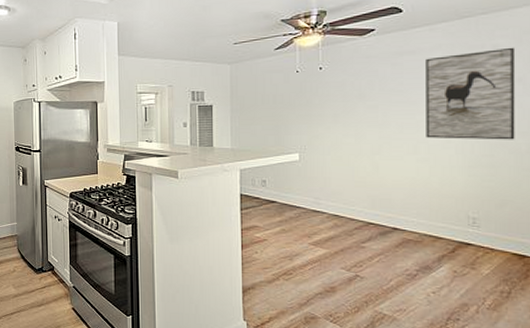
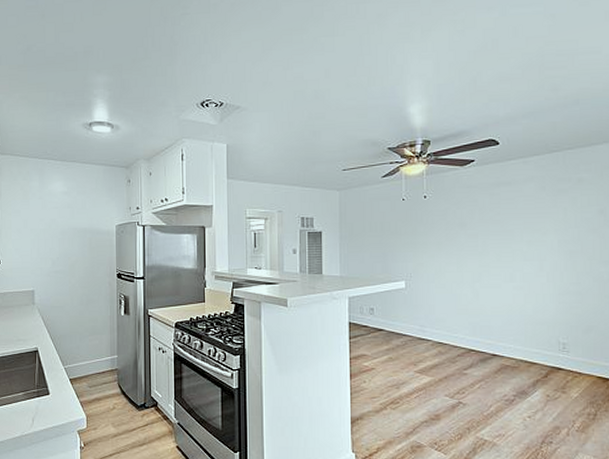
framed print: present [426,47,516,140] -> none [520,181,598,269]

